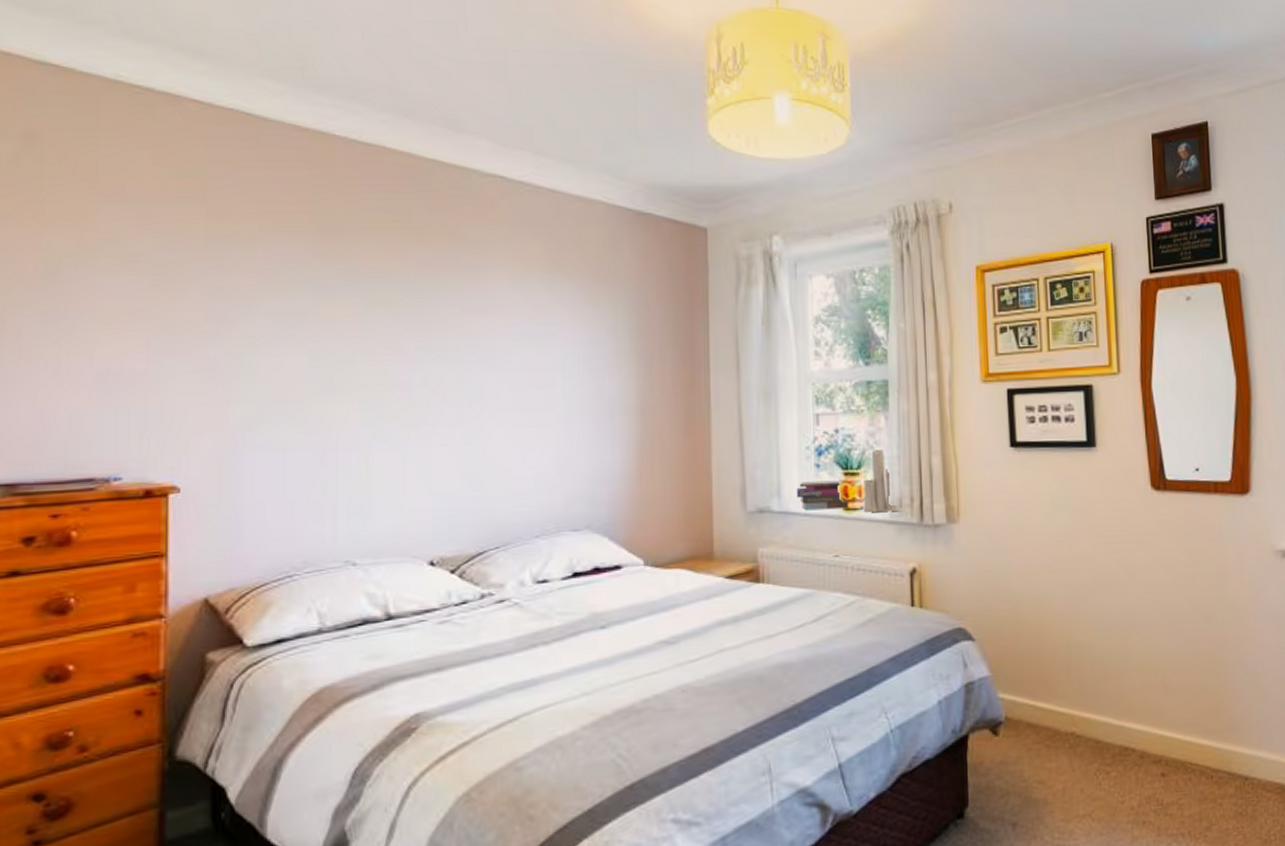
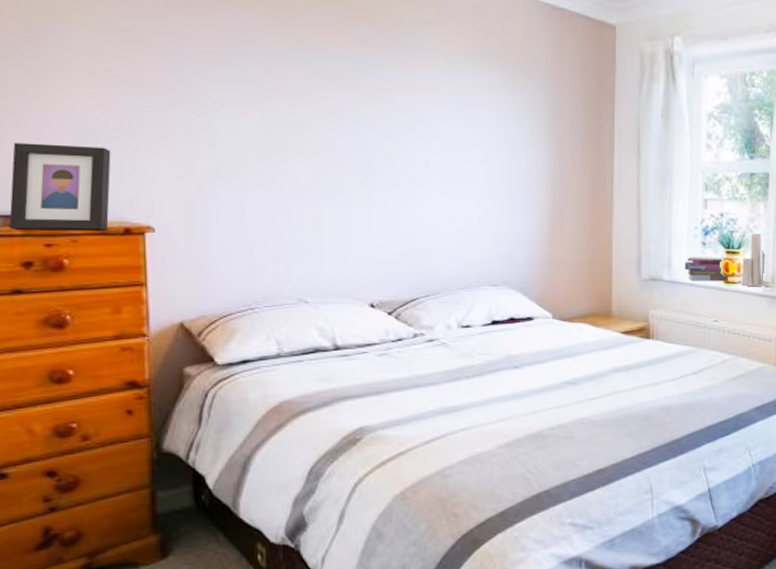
picture frame: none [10,398,134,501] -> present [9,142,111,232]

